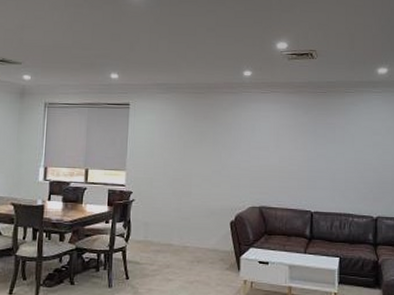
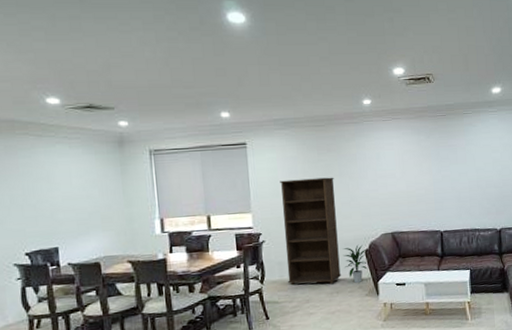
bookcase: none [150,142,208,253] -> present [280,177,342,286]
indoor plant: none [208,215,233,254] -> present [343,244,369,283]

